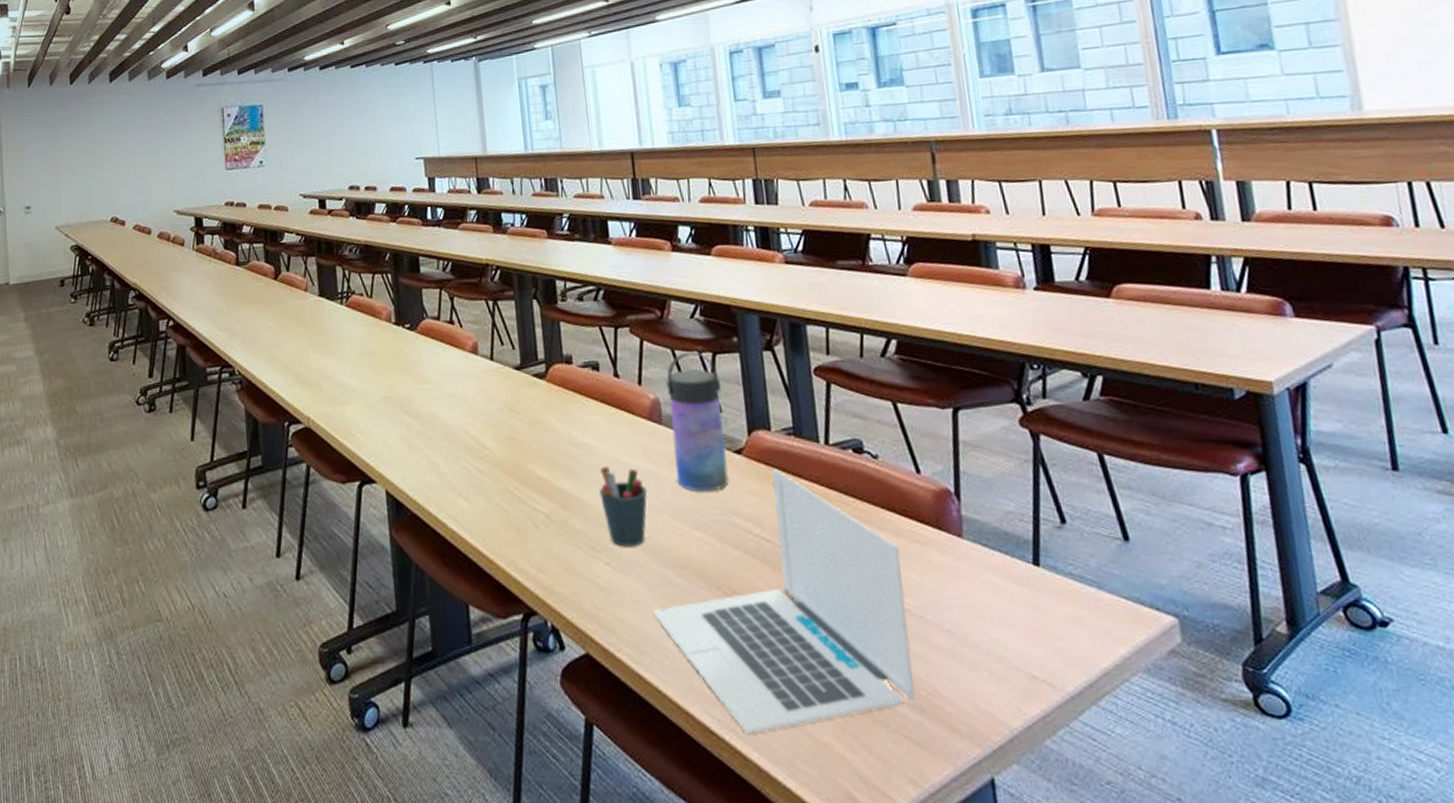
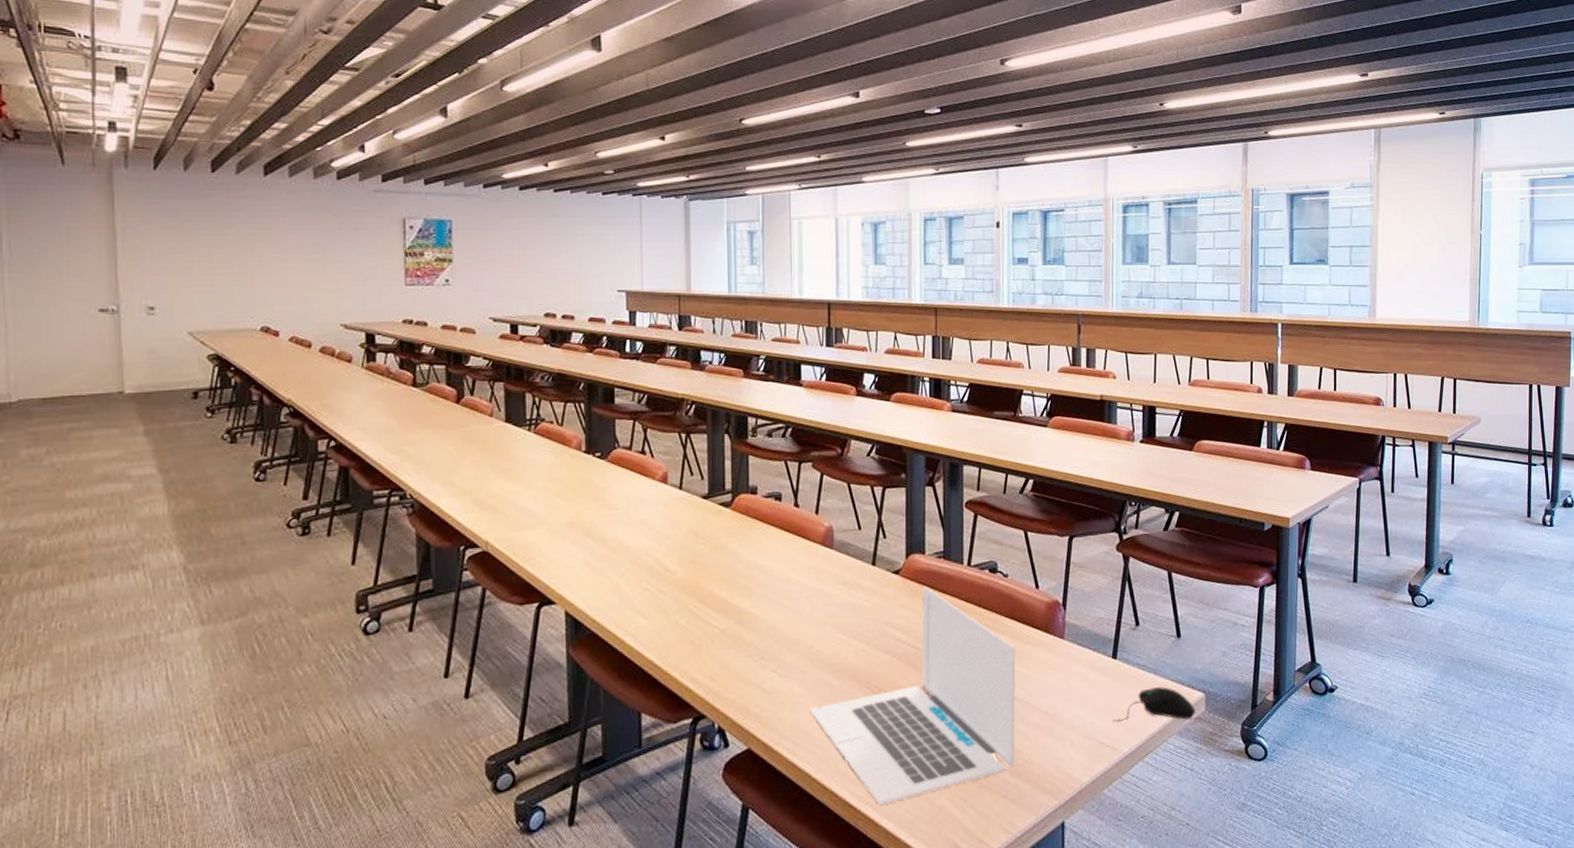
pen holder: present [599,466,648,547] -> none [772,586,815,656]
water bottle: present [665,351,729,492] -> none [839,485,887,607]
computer mouse: none [1045,606,1168,653] -> present [1113,687,1196,722]

